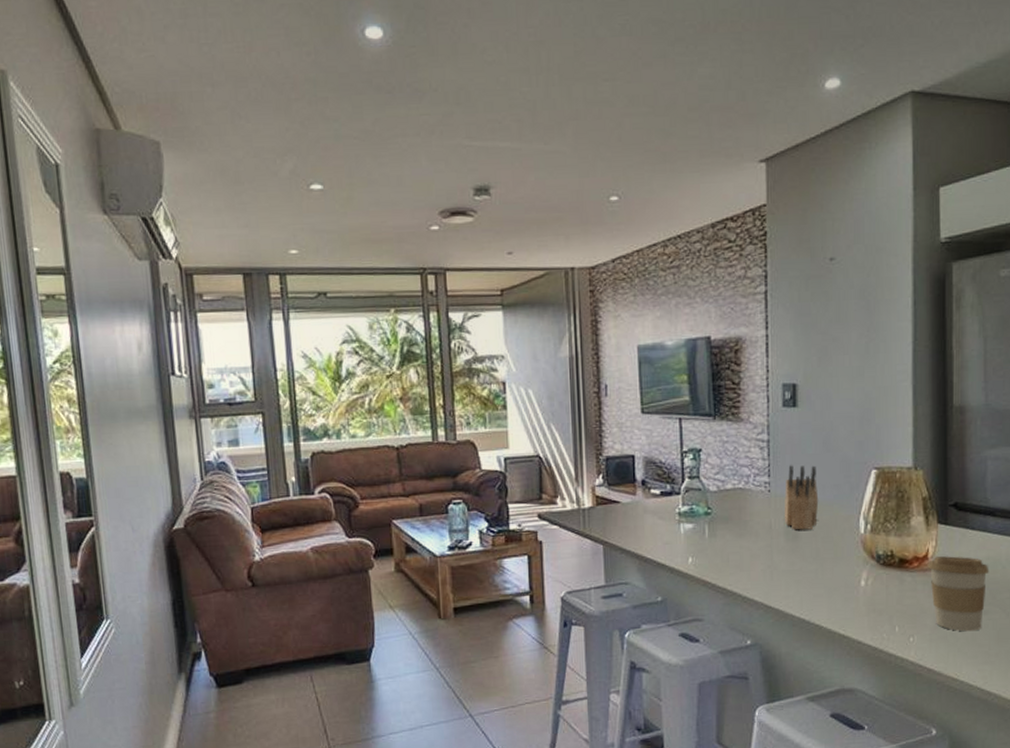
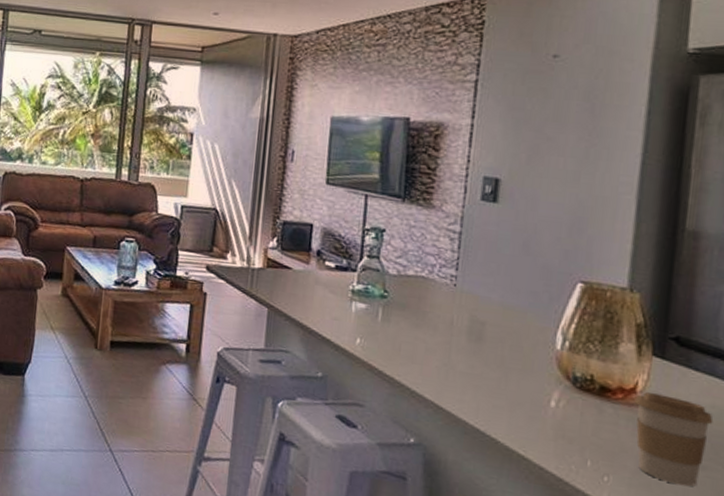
knife block: present [784,465,819,530] -> none [468,262,512,335]

